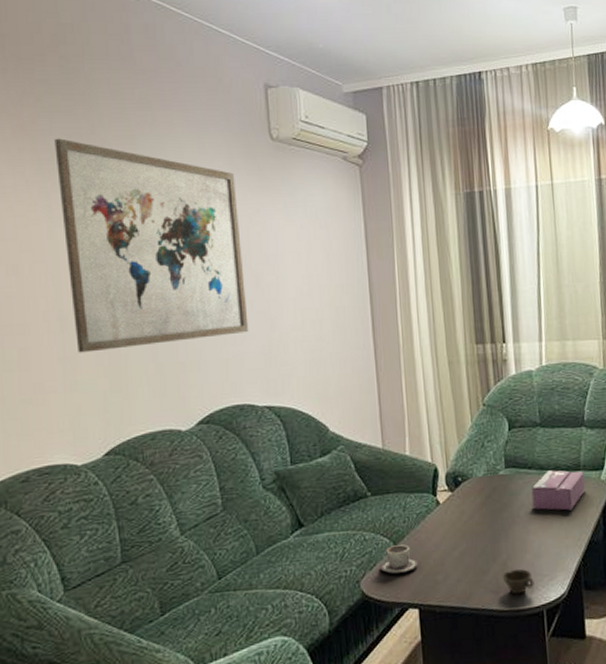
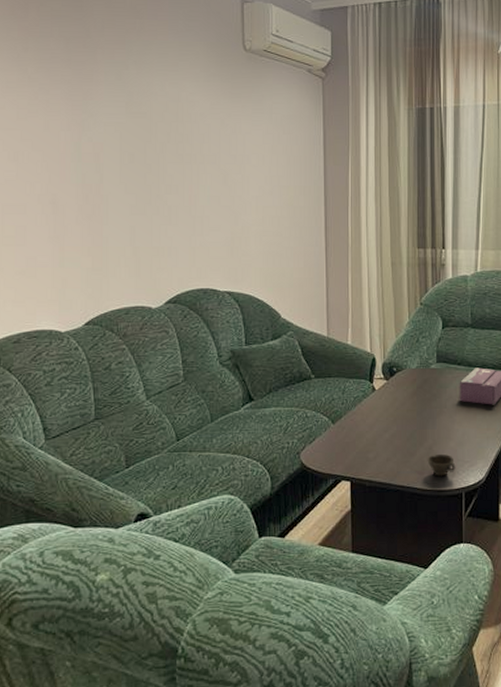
wall art: present [54,138,249,353] -> none [54,40,215,233]
cup: present [380,544,419,574] -> none [318,424,353,449]

